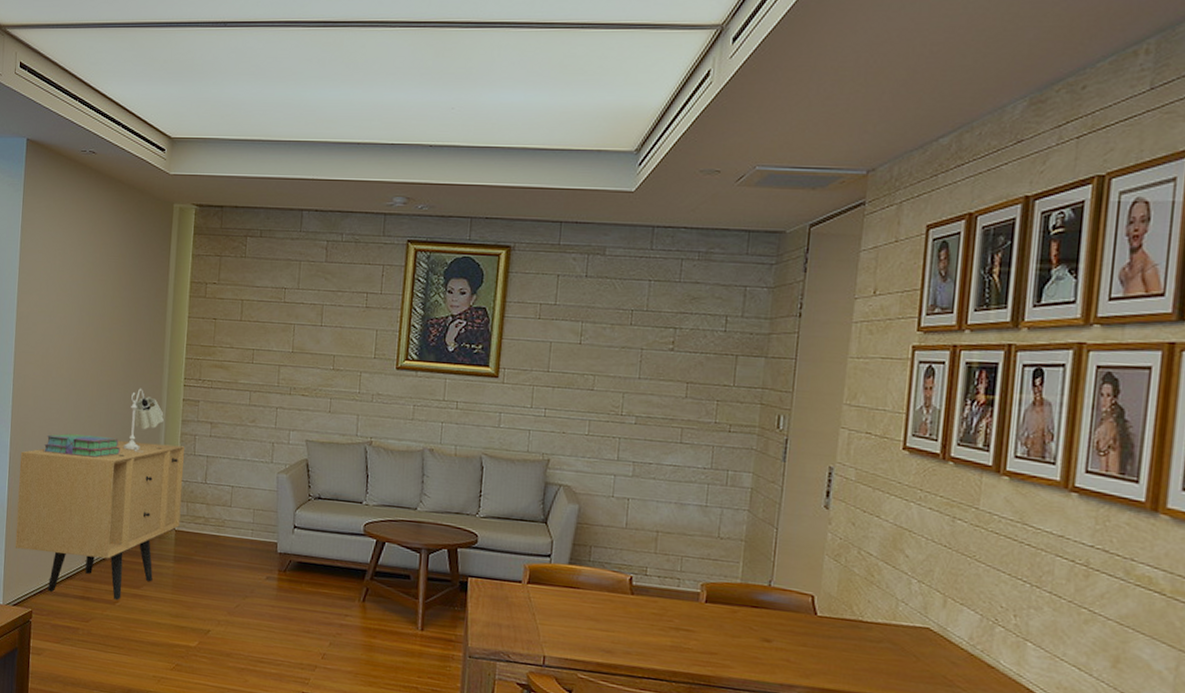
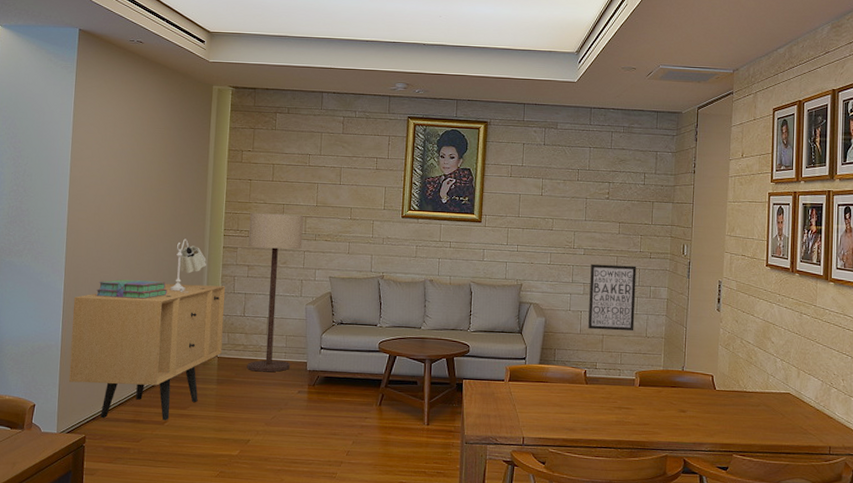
floor lamp: none [208,358,277,553] -> present [247,212,304,372]
wall art: none [637,436,710,529] -> present [588,263,637,332]

